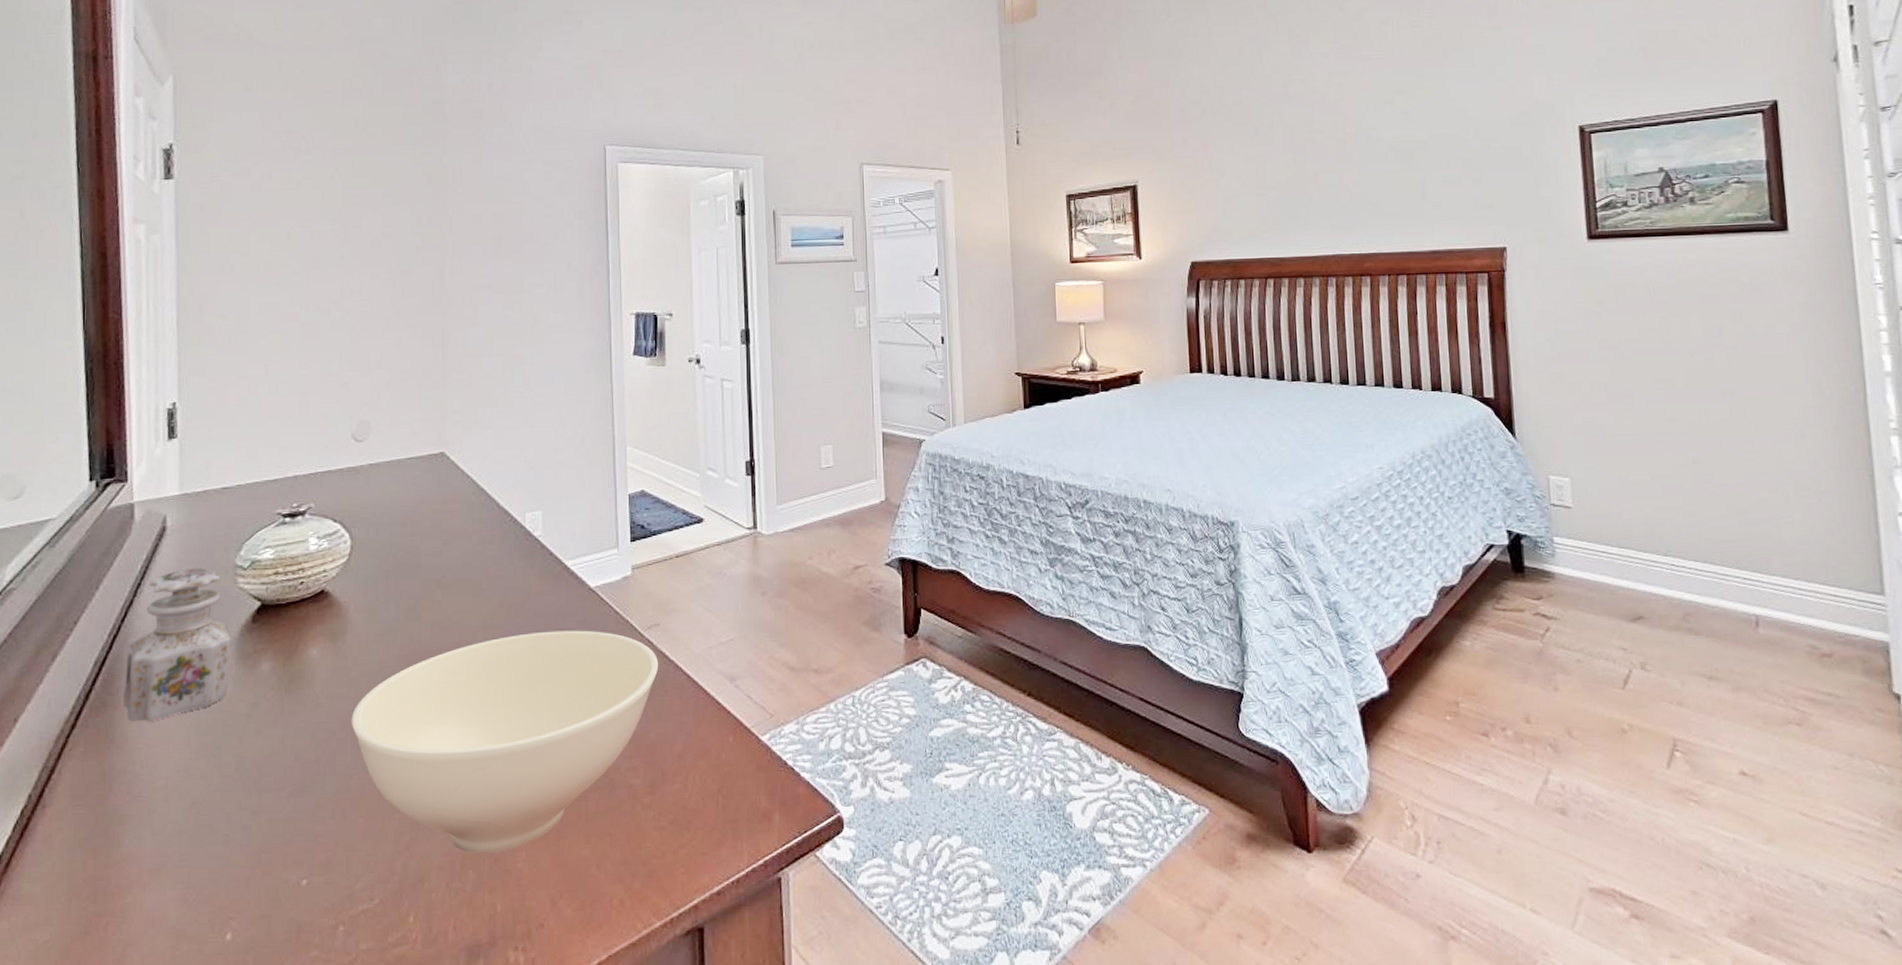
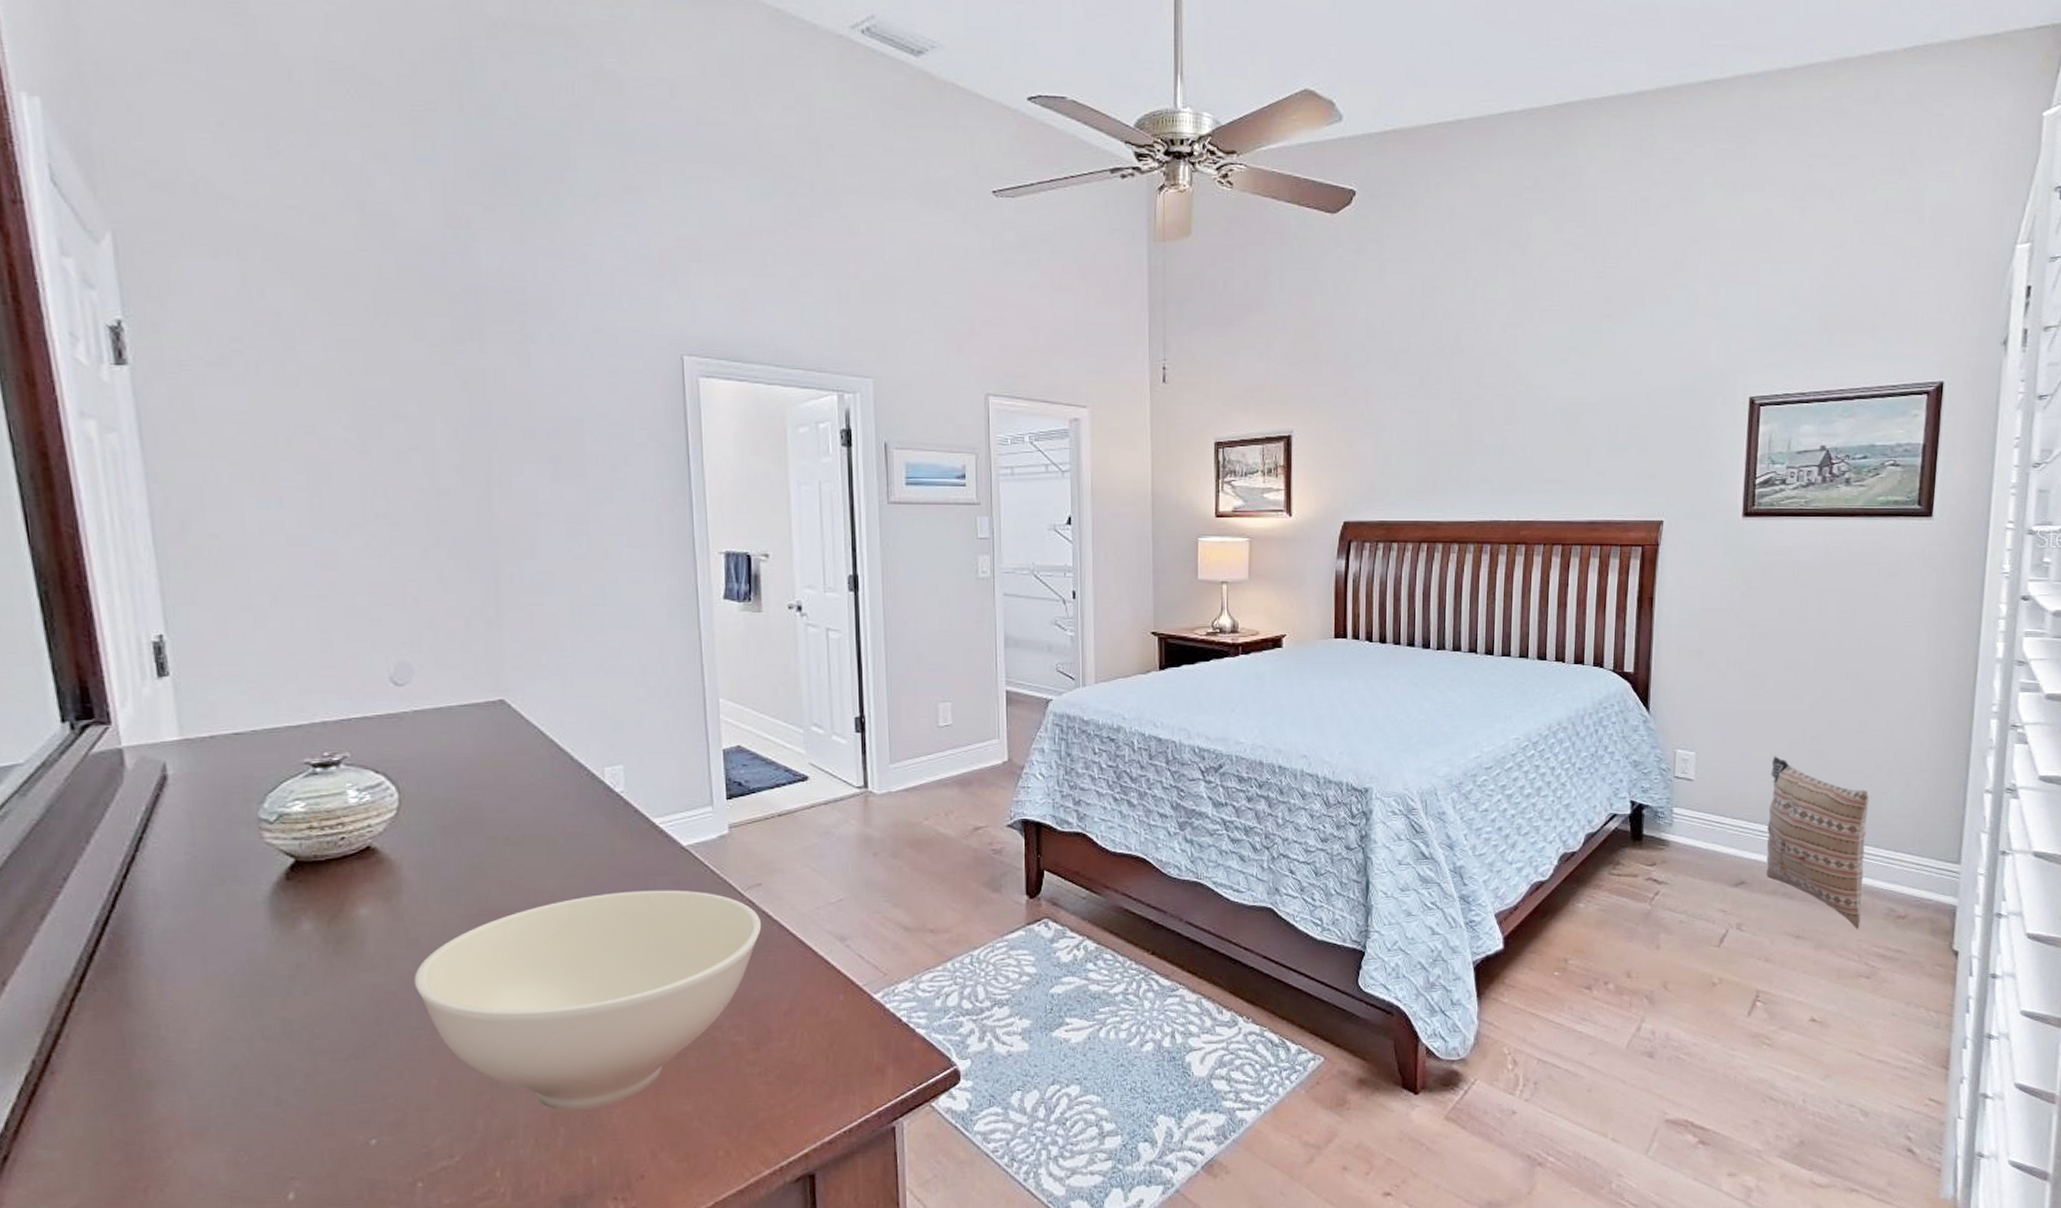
perfume bottle: present [123,568,231,722] -> none [133,821,264,985]
cushion: none [1654,480,1780,670] -> present [1766,756,1869,930]

